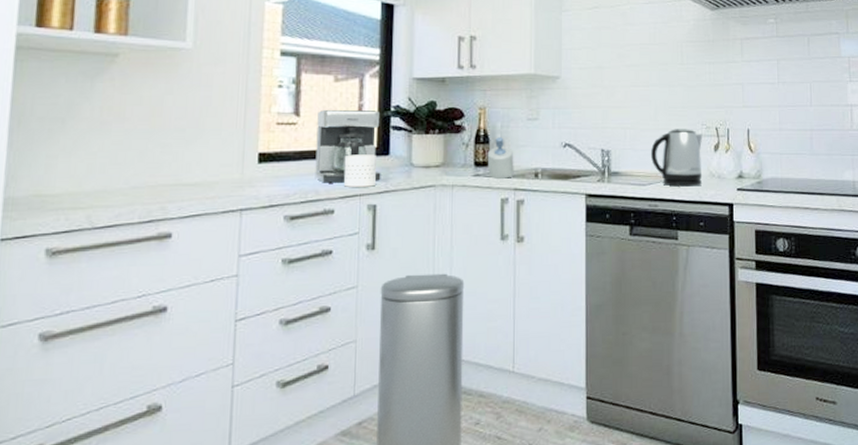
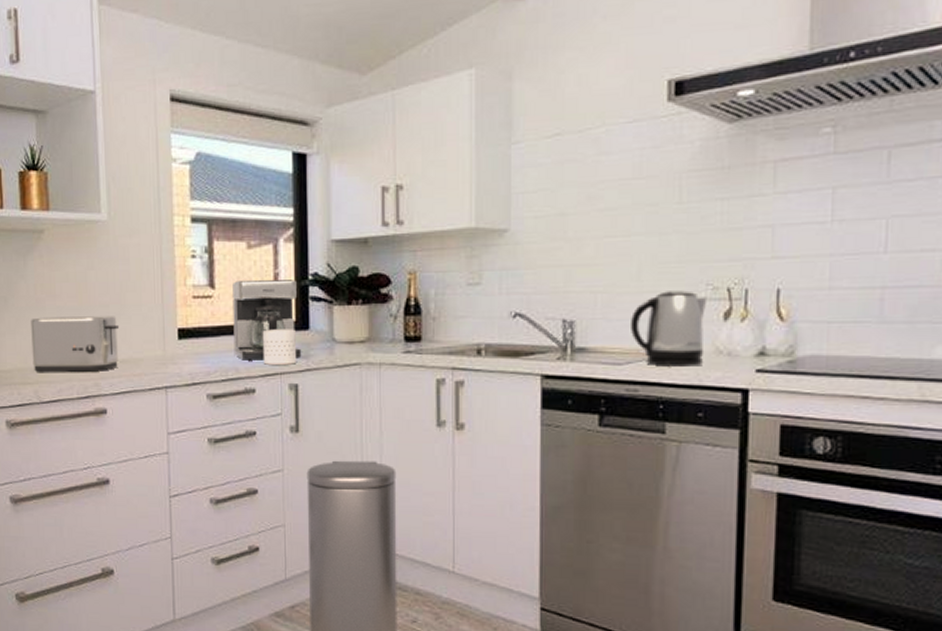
toaster: none [88,140,195,197] -> present [31,316,120,373]
soap dispenser: present [487,137,514,180] -> none [419,307,452,357]

